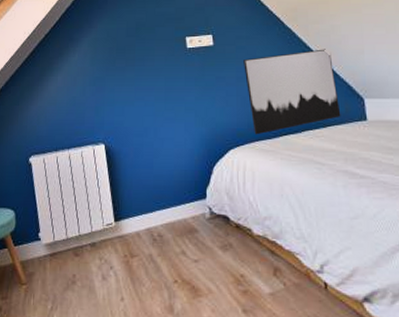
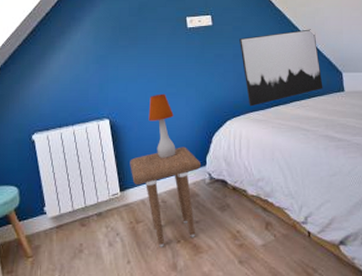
side table: none [125,176,201,286] -> present [130,146,202,247]
table lamp: none [145,118,174,188] -> present [148,93,176,158]

